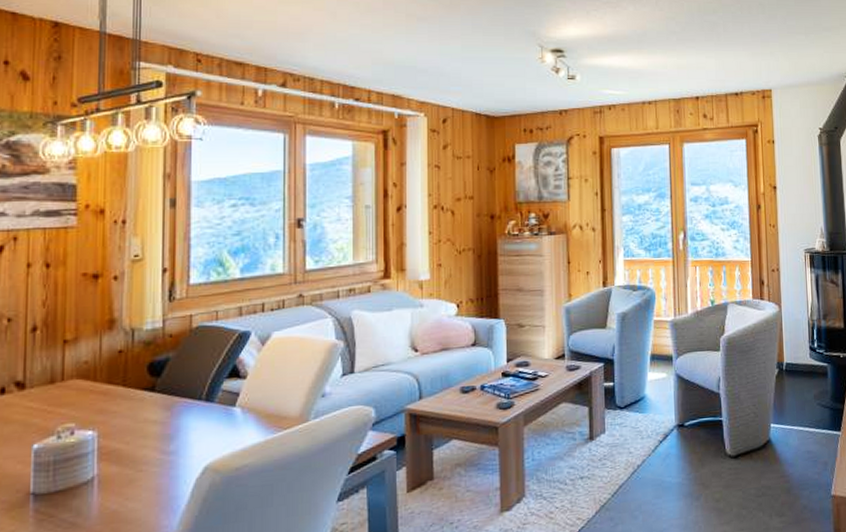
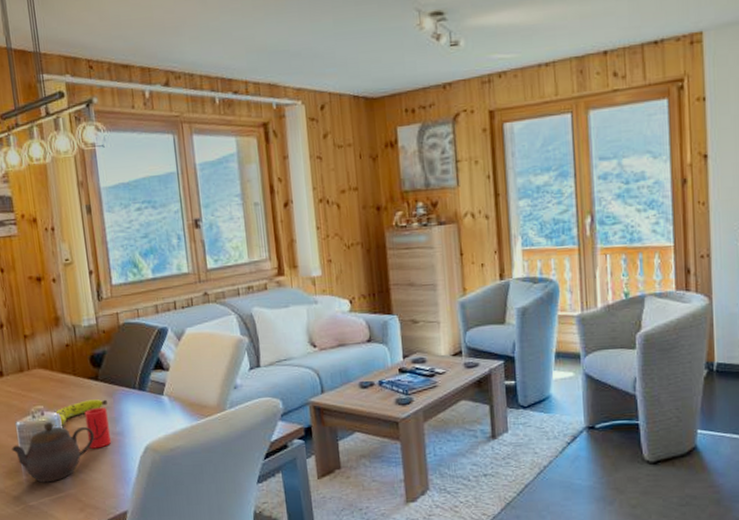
teapot: none [20,443,140,520] -> present [12,423,95,483]
fruit: none [81,413,162,448] -> present [50,399,107,426]
cup: none [129,422,161,473] -> present [84,407,112,449]

